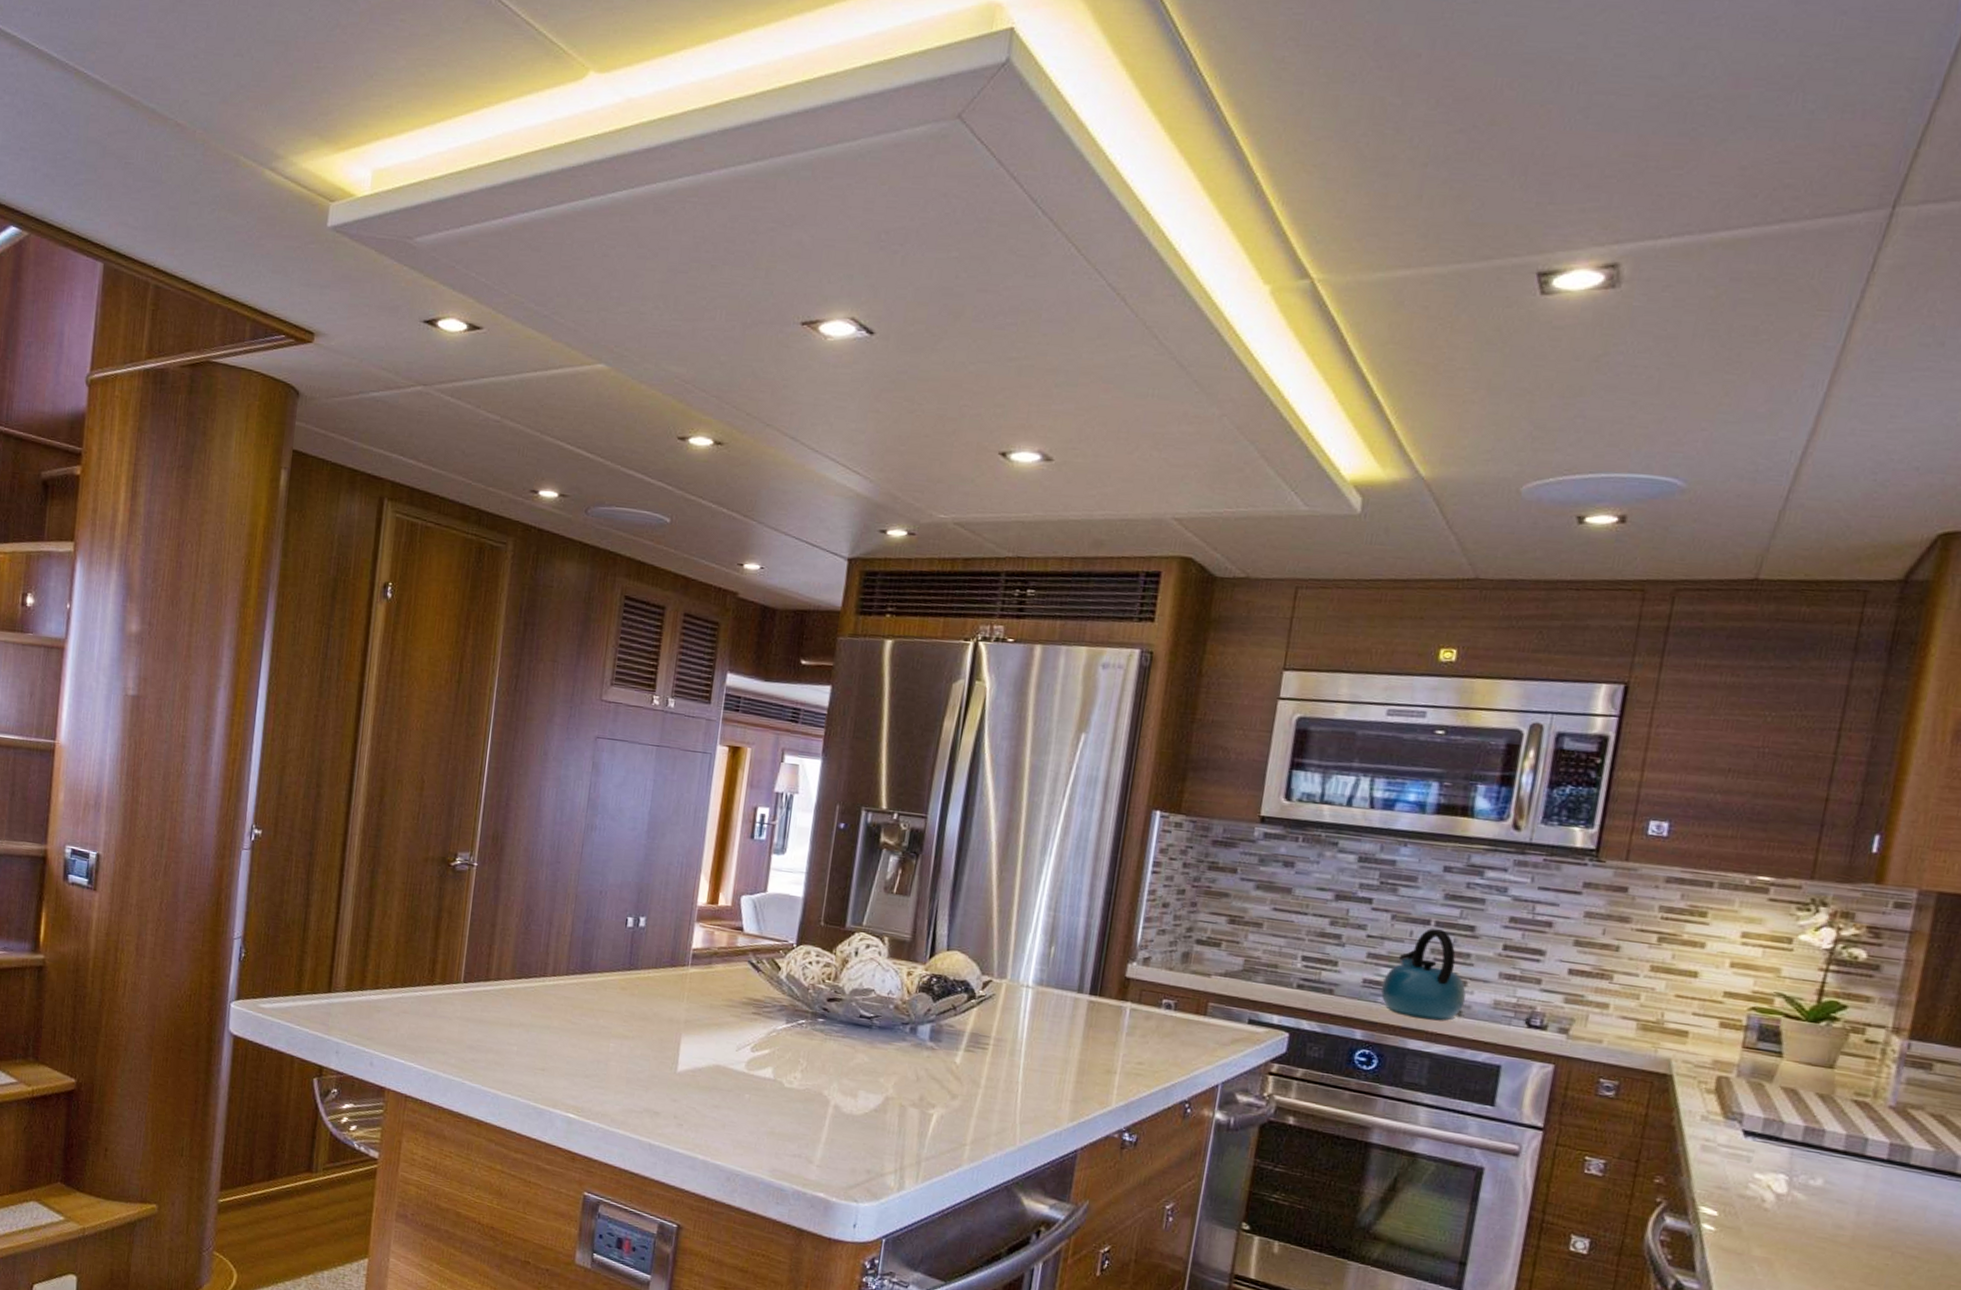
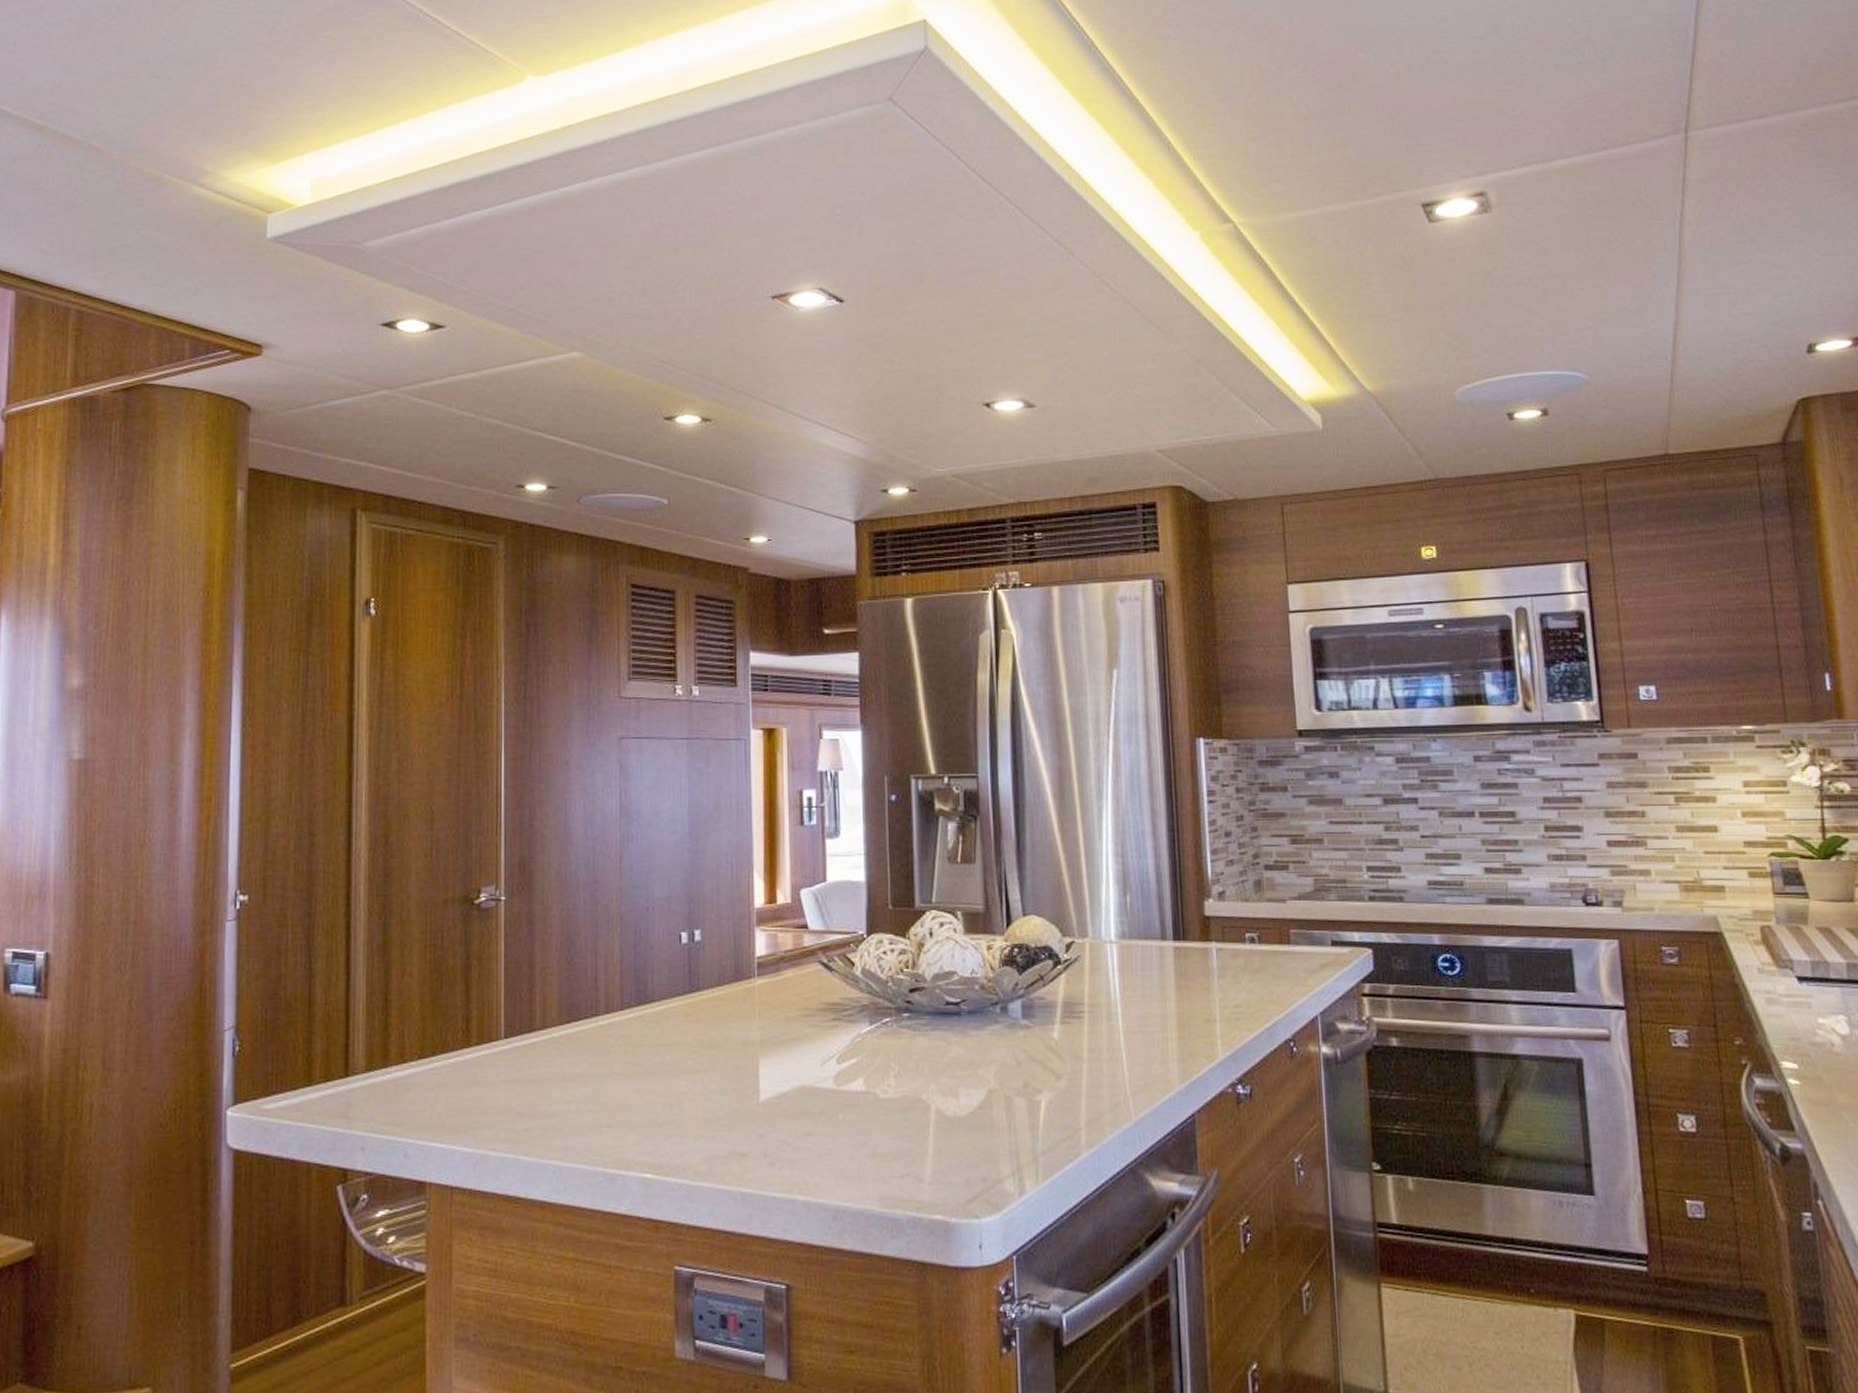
kettle: present [1381,928,1466,1022] -> none [1445,820,1525,914]

